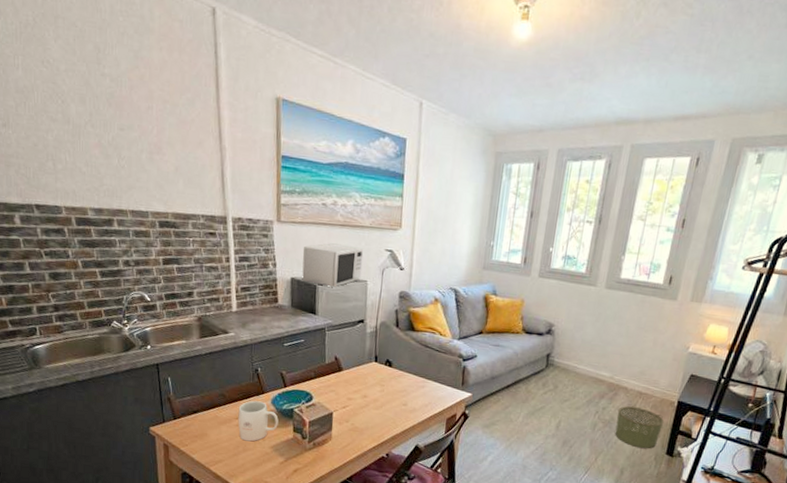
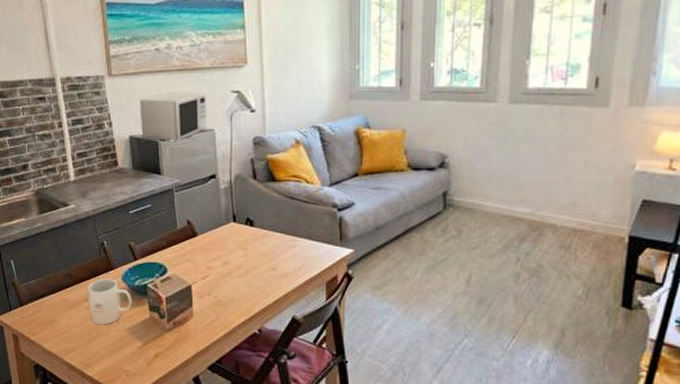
basket: present [615,406,665,449] -> none [546,248,614,302]

